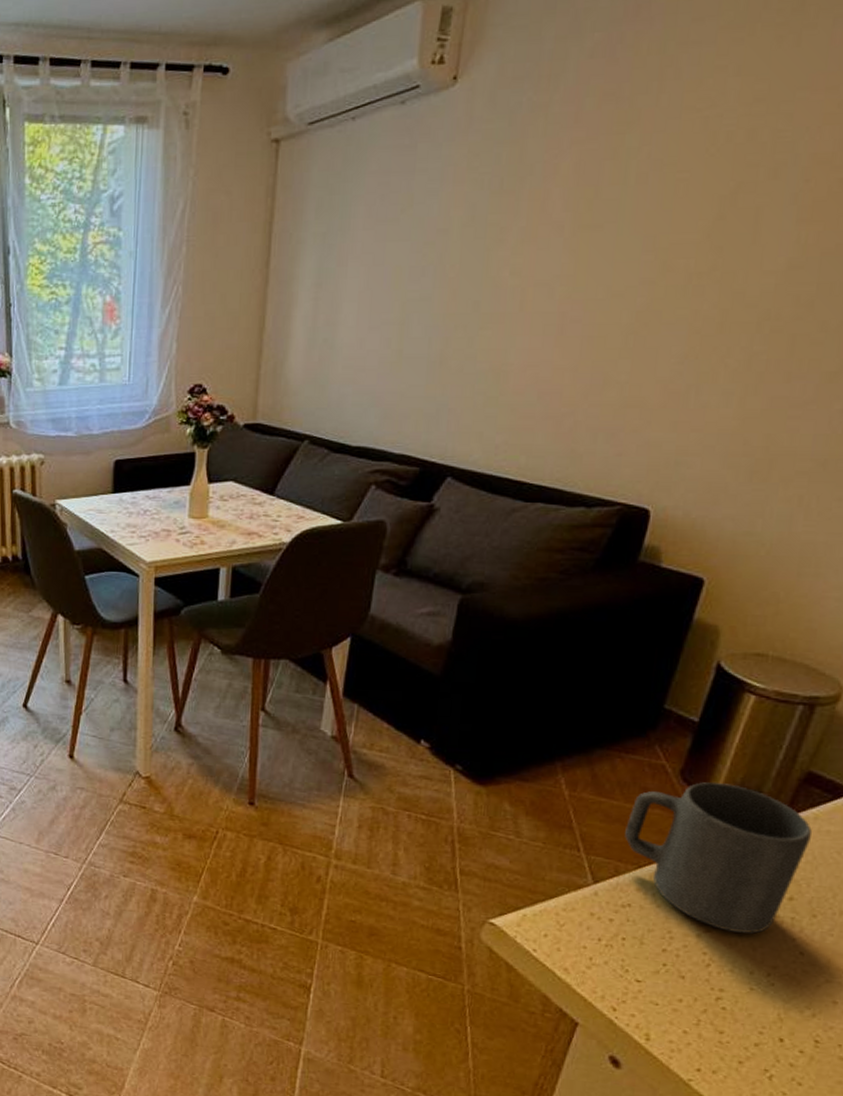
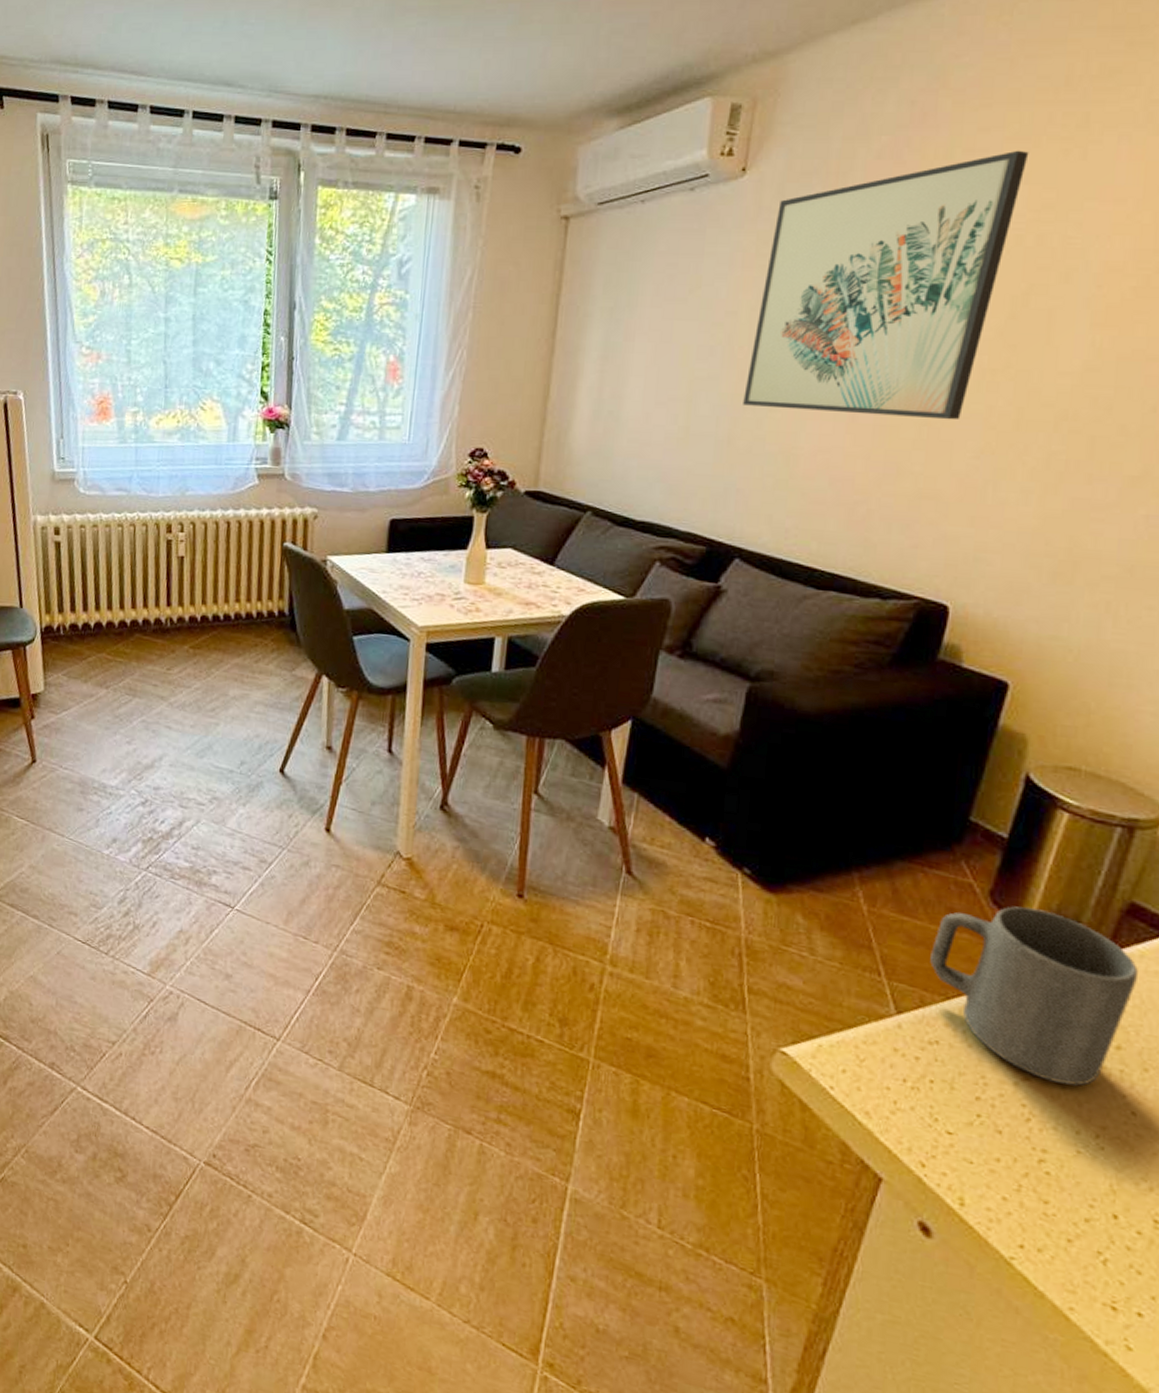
wall art: none [454,39,743,327] -> present [743,150,1029,420]

